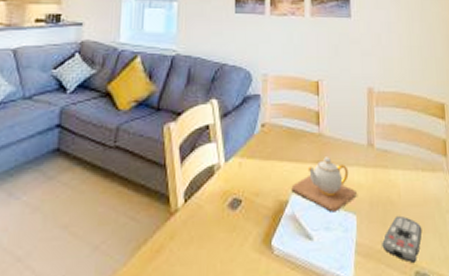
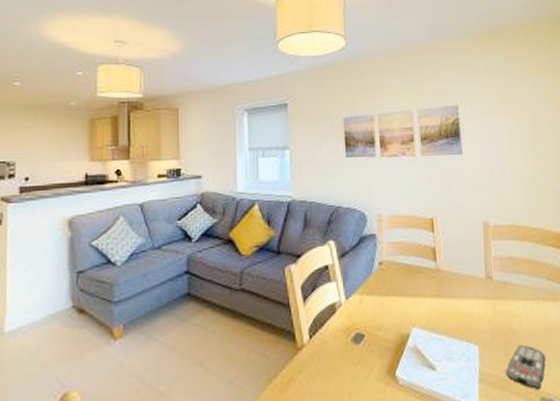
teapot: present [291,157,357,212] -> none [412,291,478,344]

